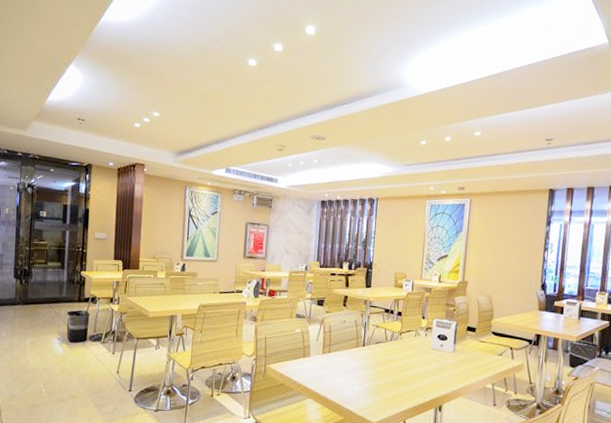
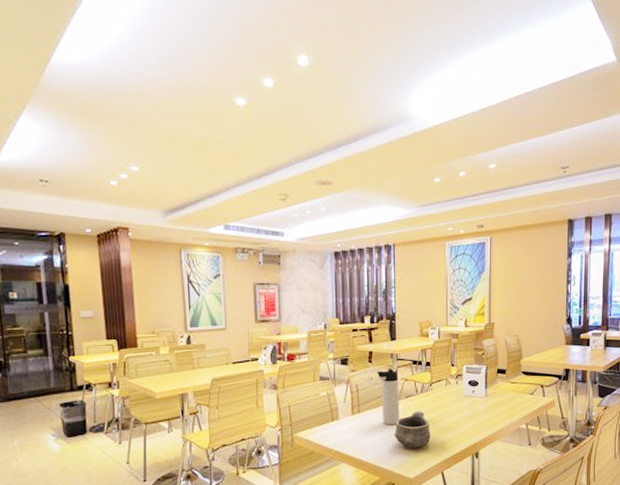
thermos bottle: none [350,314,370,369] -> present [377,369,400,425]
bowl: none [361,357,396,394] -> present [394,410,431,449]

